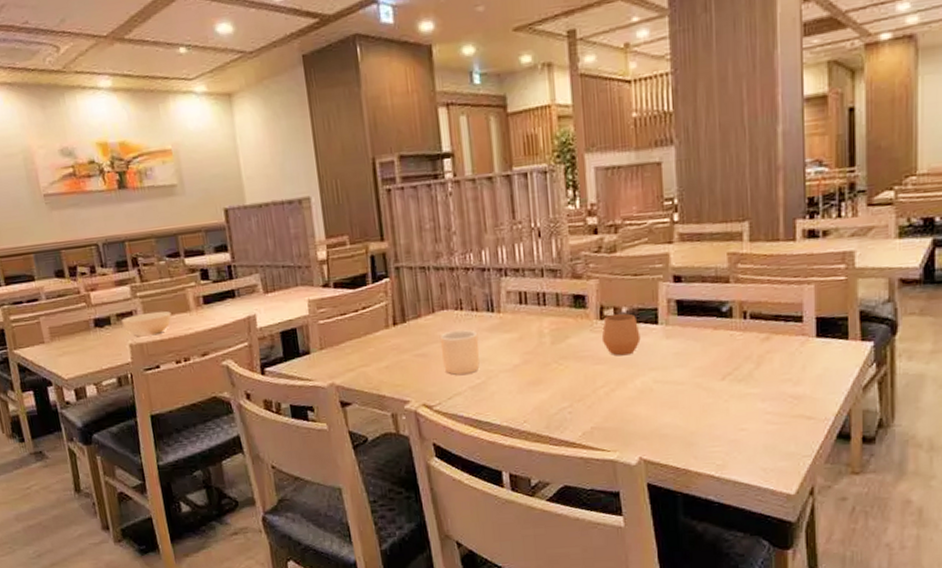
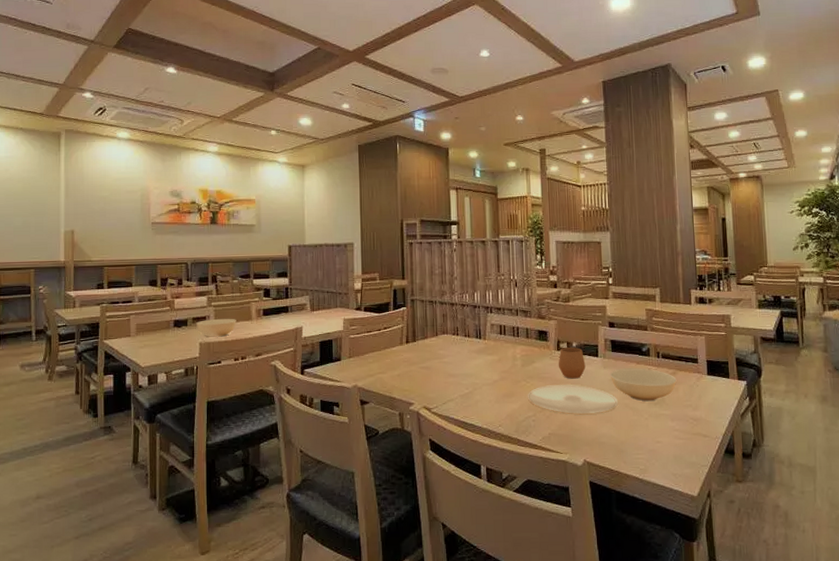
mug: present [439,329,480,375] -> none [440,350,469,385]
plate: none [560,363,687,403] -> present [527,384,619,415]
bowl: none [674,334,771,379] -> present [609,368,677,402]

